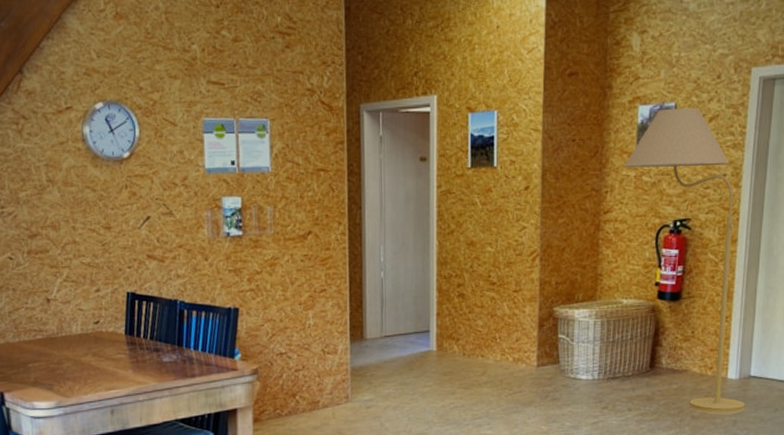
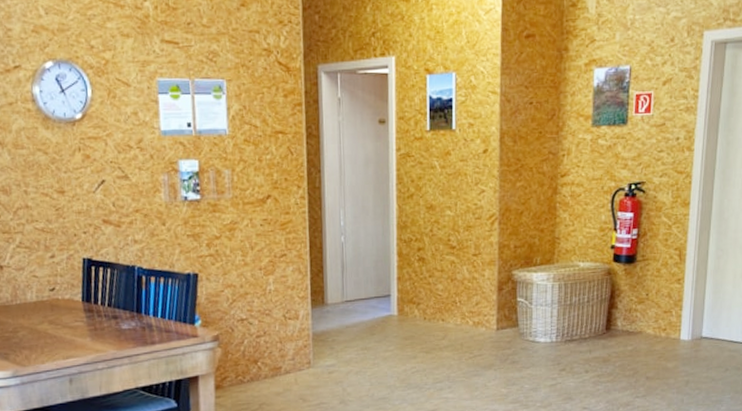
floor lamp: present [623,107,745,415] -> none [580,70,697,375]

